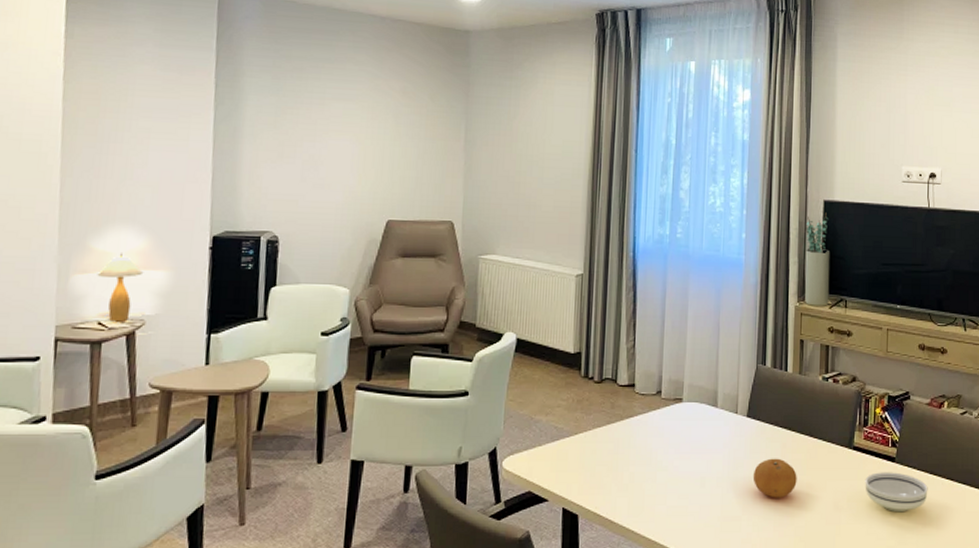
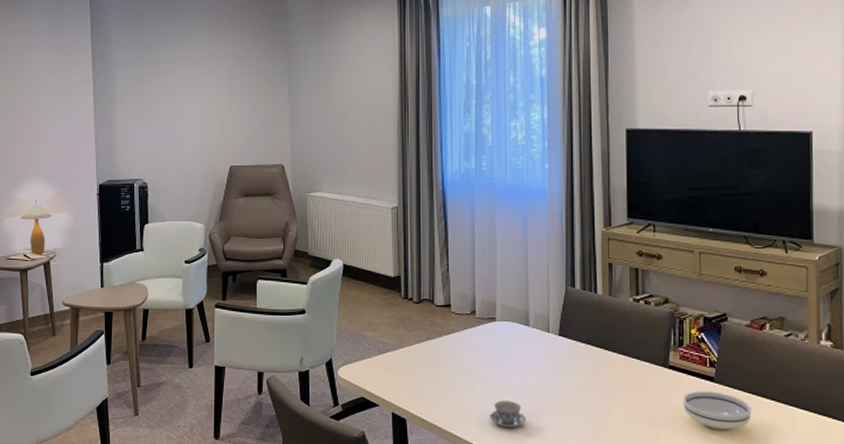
teacup: none [670,490,709,520] -> present [490,401,526,428]
fruit: present [752,458,797,498] -> none [567,374,612,412]
vase: present [804,212,831,307] -> none [609,141,637,232]

